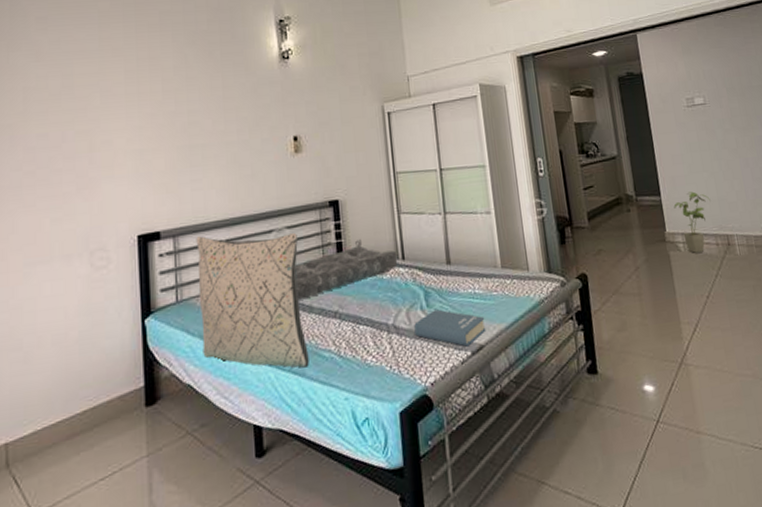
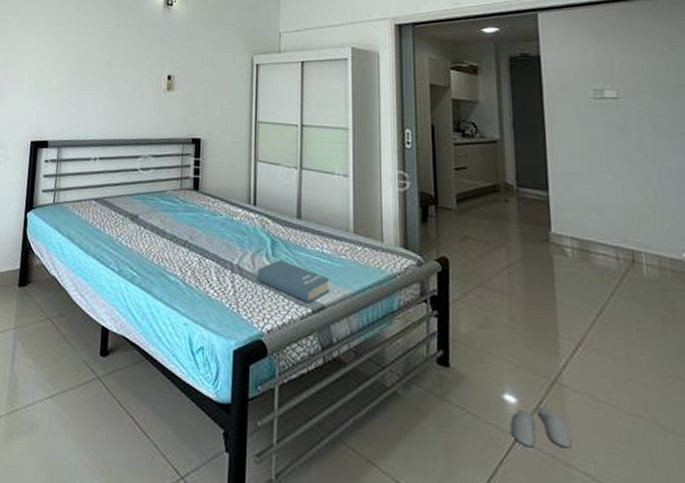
pillow: present [196,232,309,368] -> none [68,150,160,286]
seat cushion: present [294,239,398,300] -> none [152,178,249,224]
slippers: none [651,387,699,427] -> present [510,406,572,449]
house plant: present [673,191,711,253] -> none [564,193,614,263]

